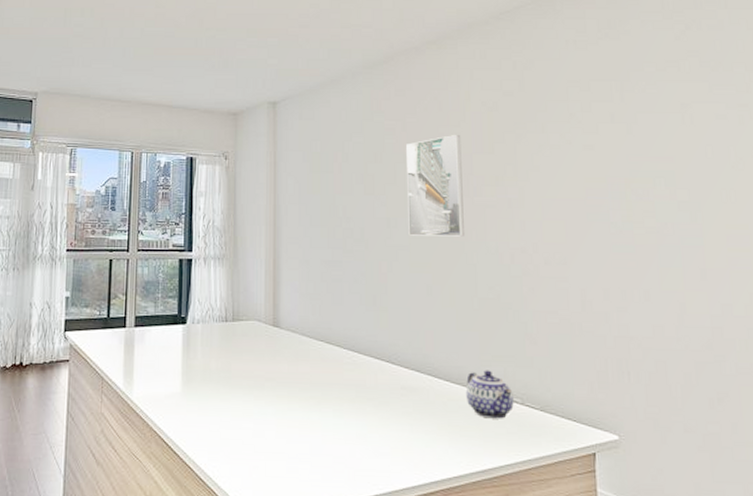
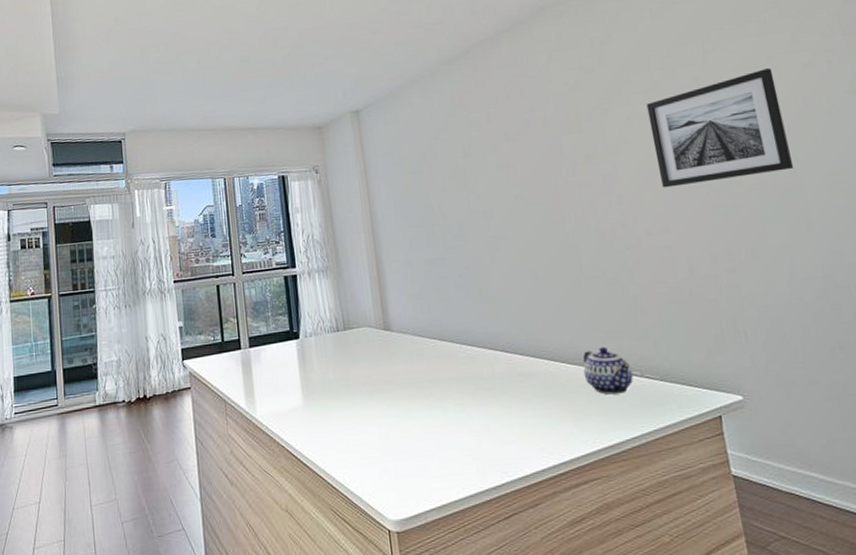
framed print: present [405,134,464,237] -> none [492,118,563,225]
wall art: none [560,115,696,220] -> present [646,68,794,188]

